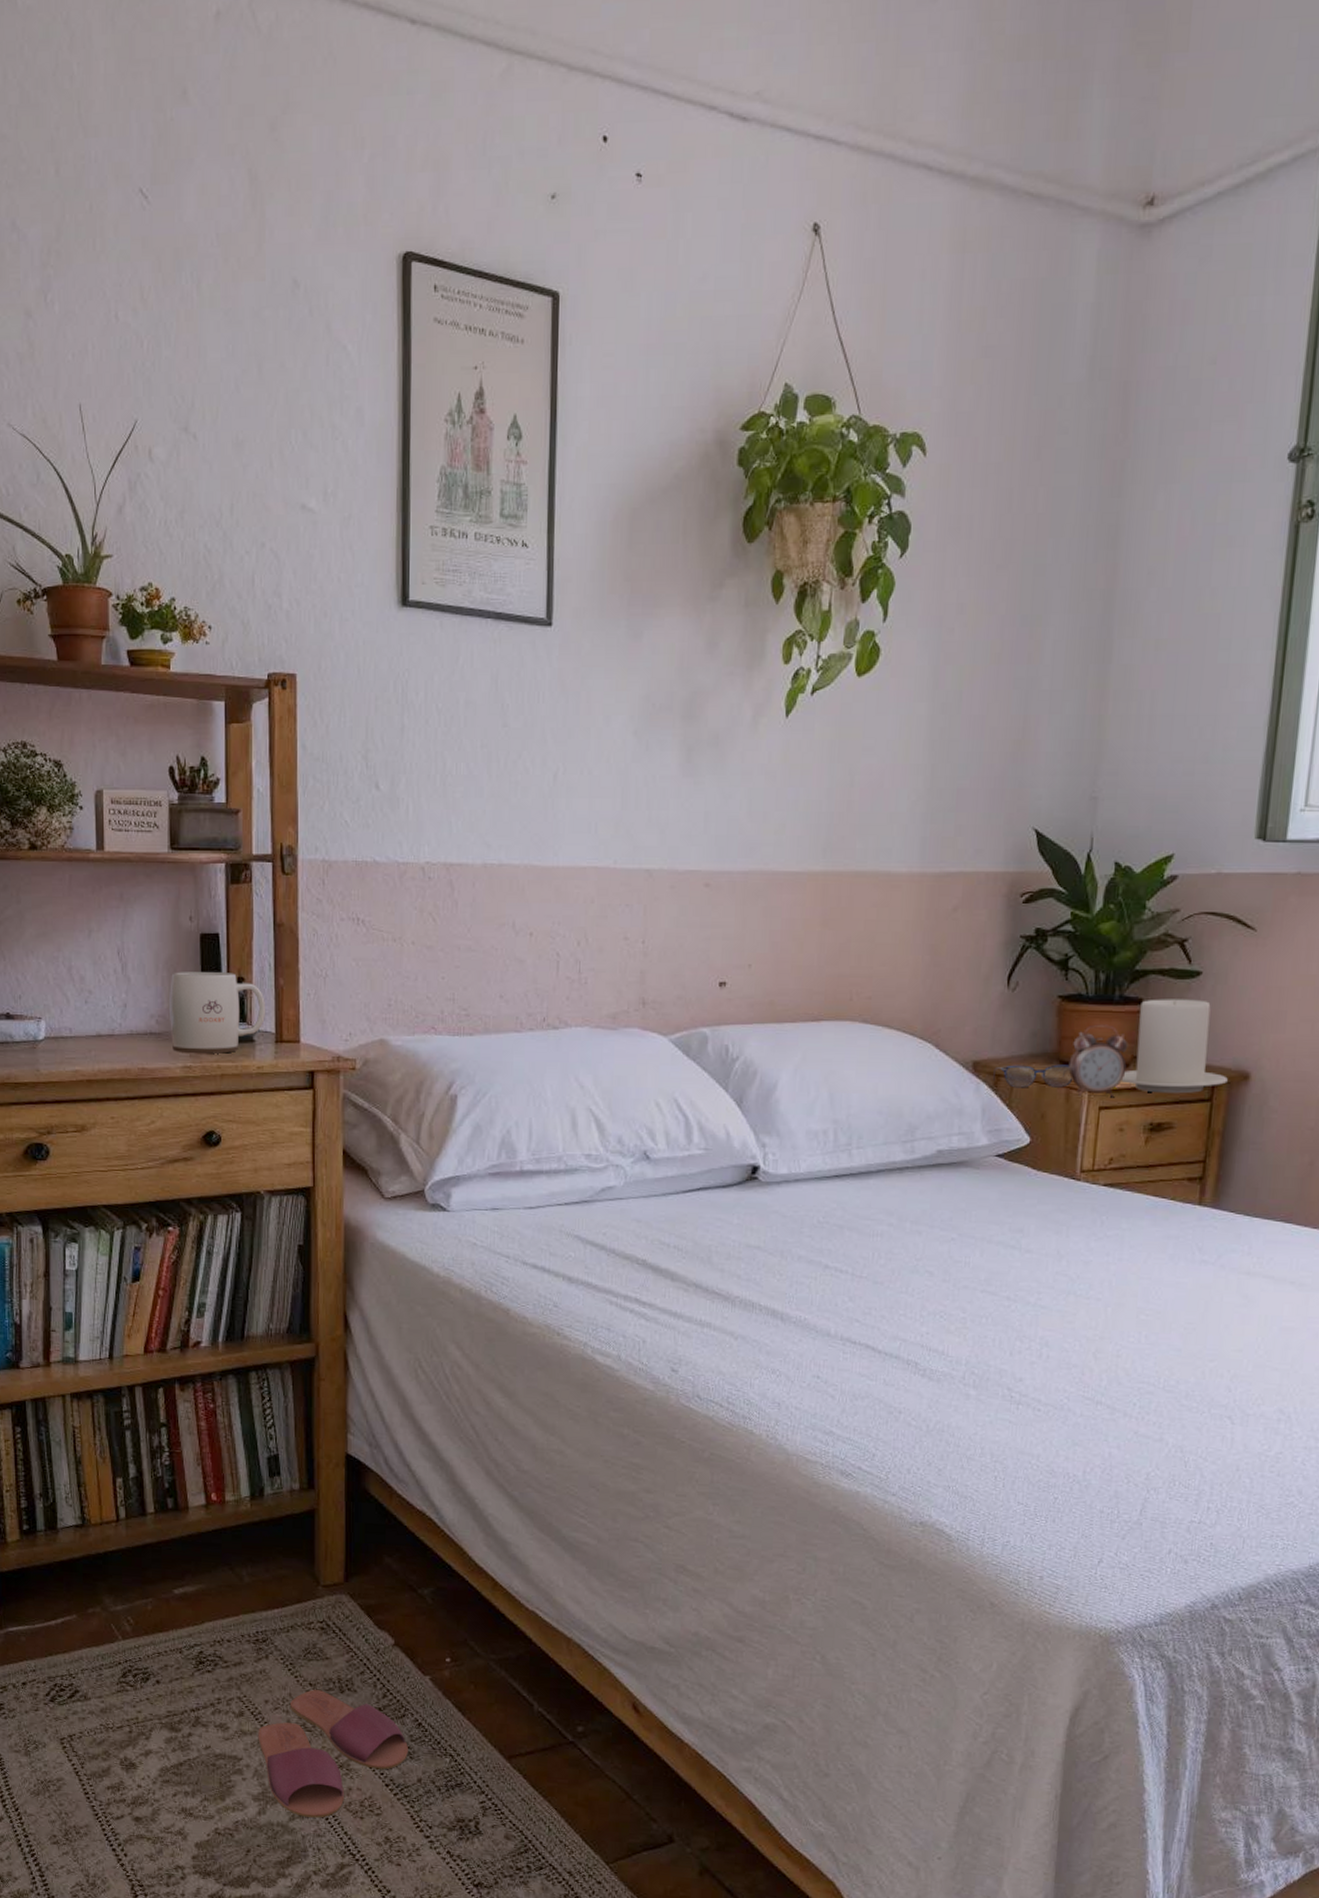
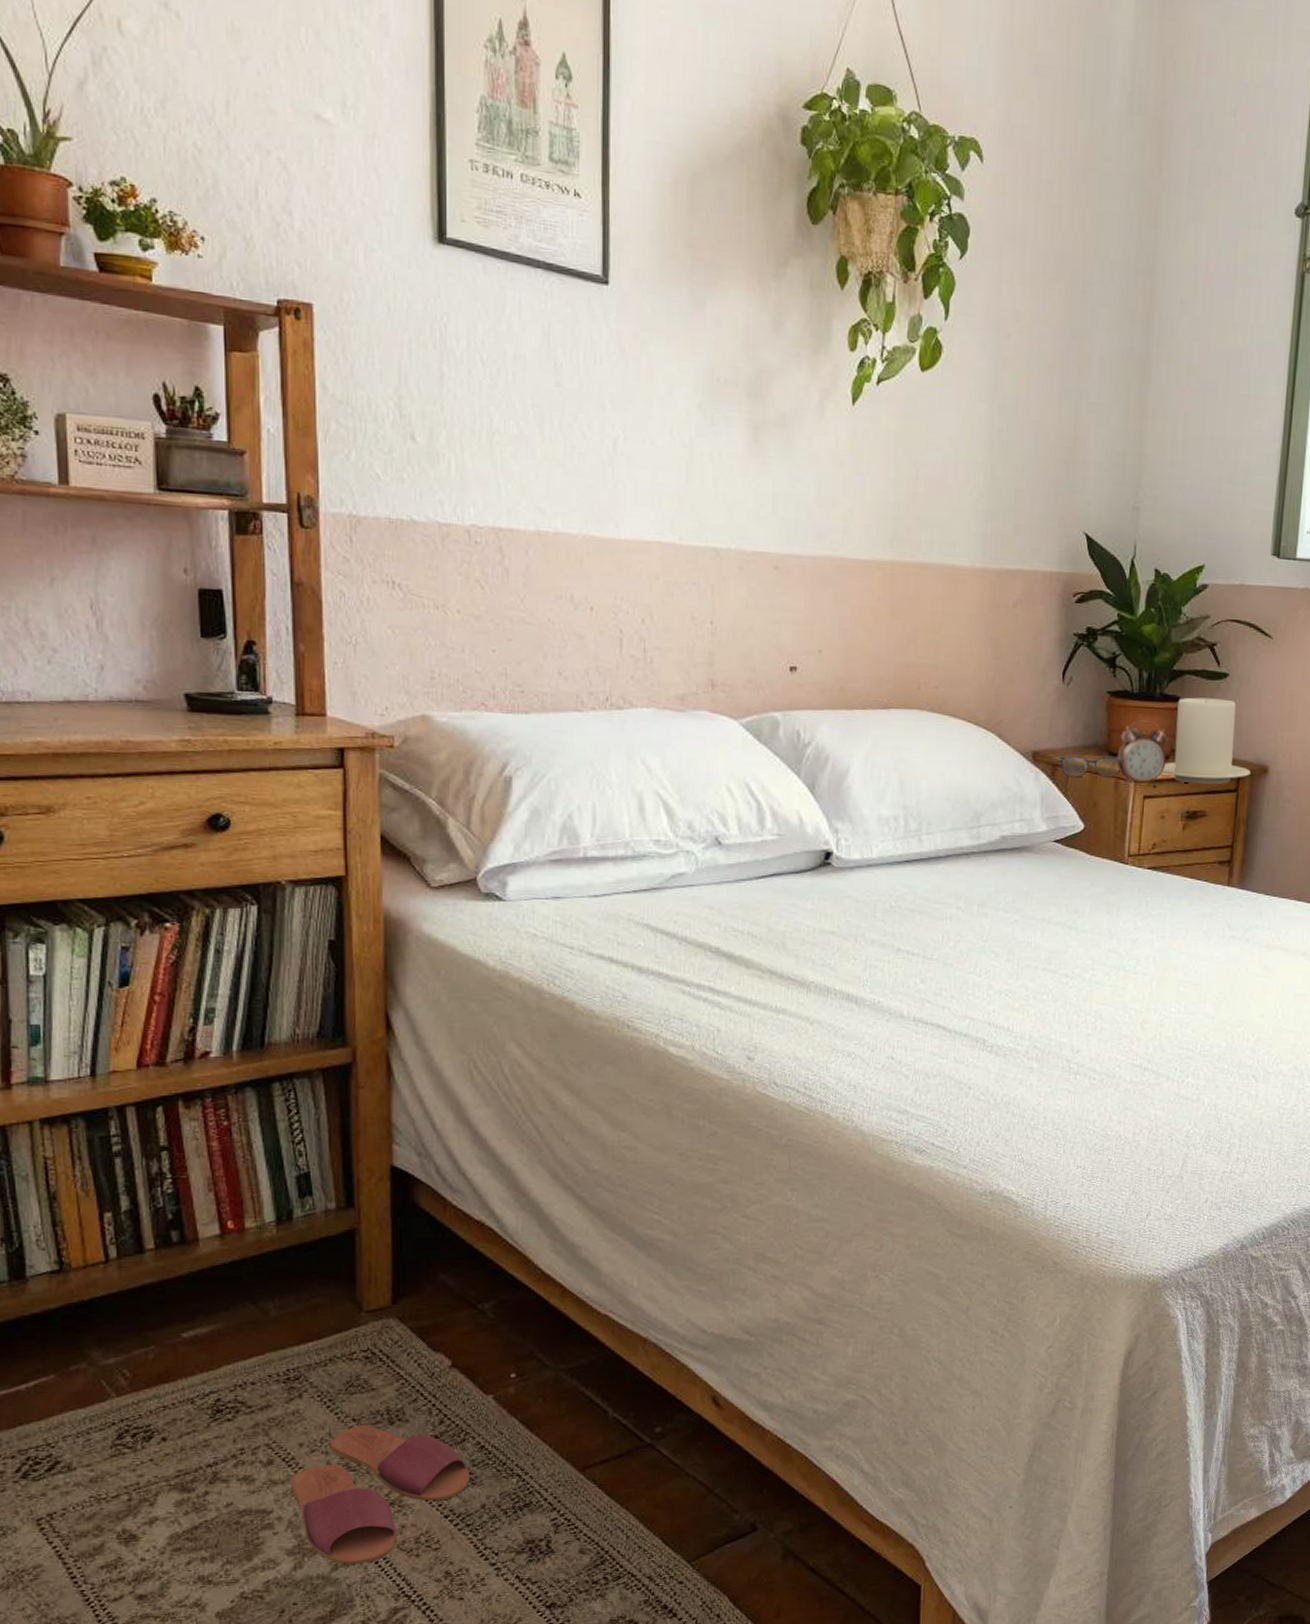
mug: present [170,972,266,1054] -> none [160,631,284,726]

